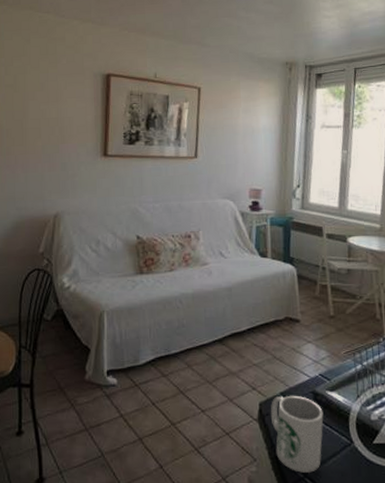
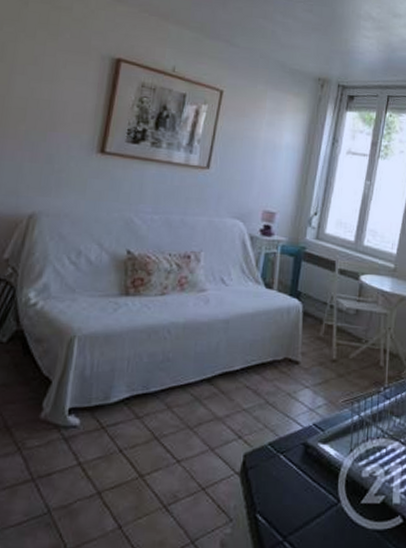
mug: present [270,395,324,473] -> none [254,446,313,536]

